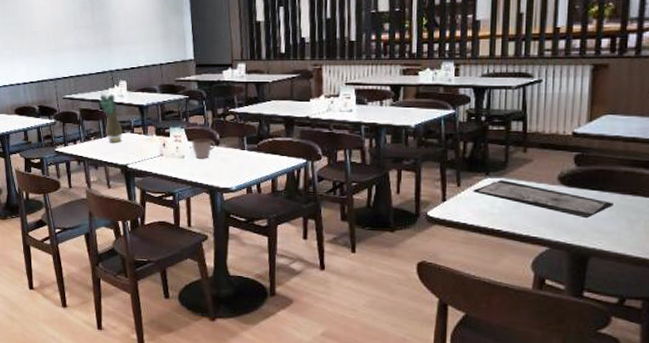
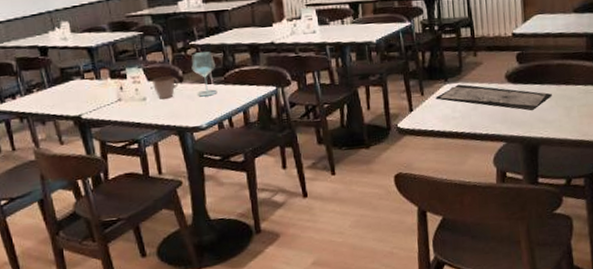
vase: present [98,93,123,144] -> none [37,37,71,94]
wine glass: none [228,118,250,161] -> present [191,50,218,97]

